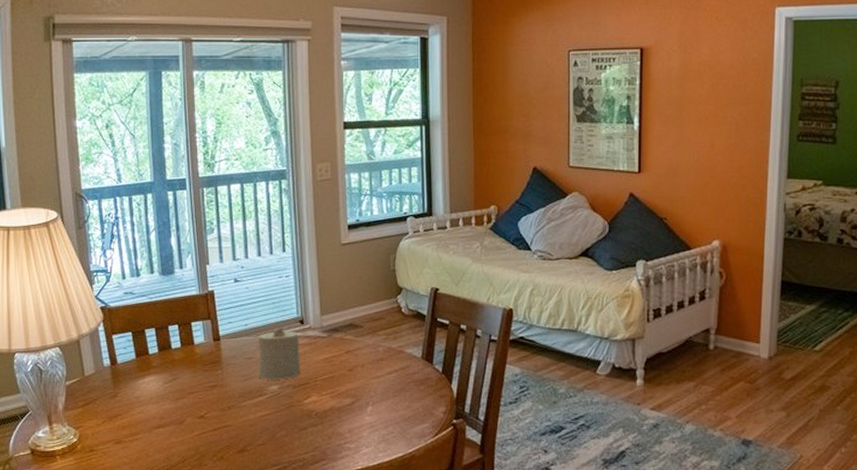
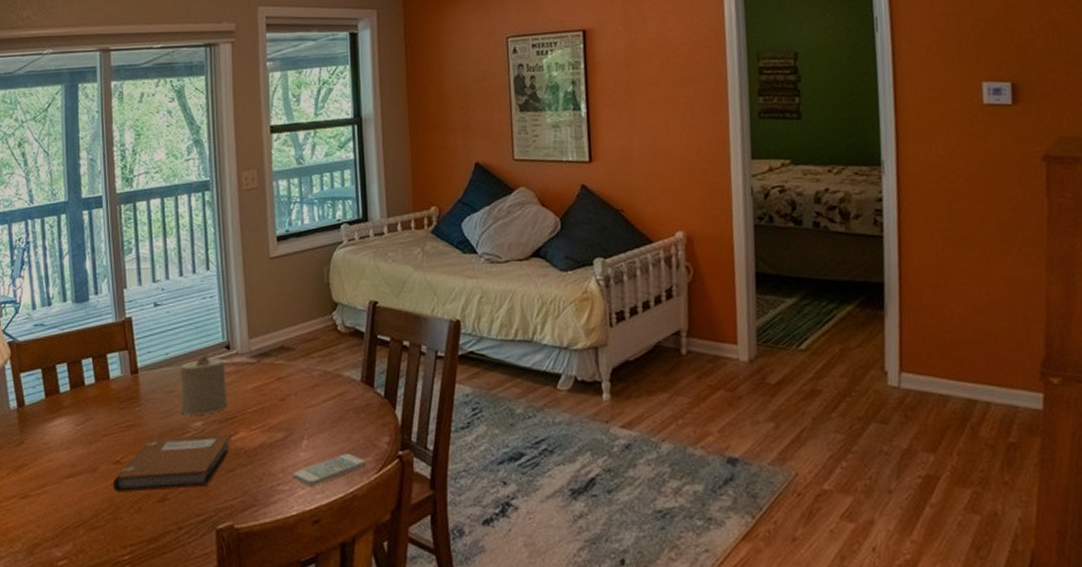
notebook: none [198,397,305,443] -> present [113,433,233,493]
smartphone: none [358,419,423,446] -> present [293,453,366,486]

